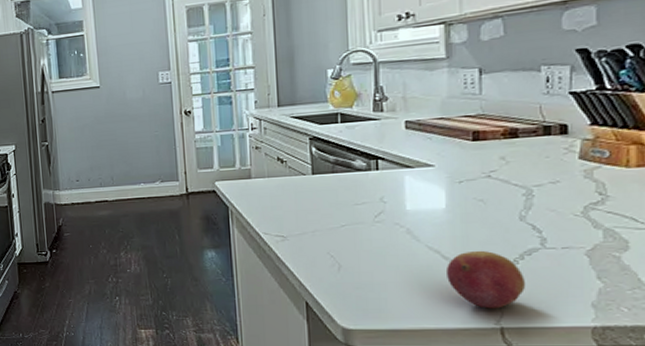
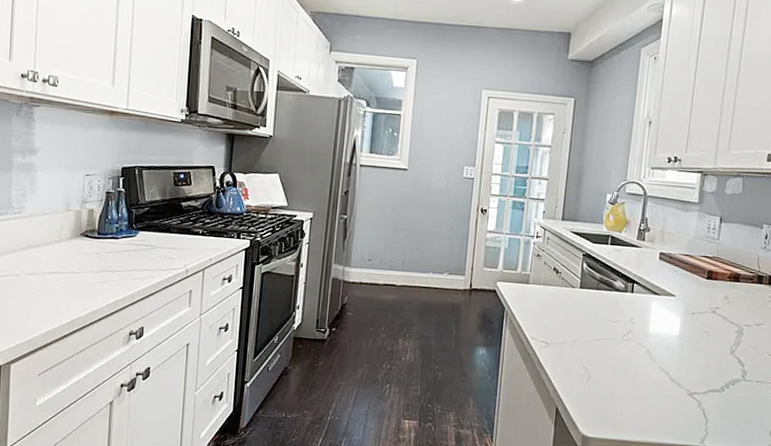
fruit: present [447,250,526,309] -> none [670,375,727,429]

